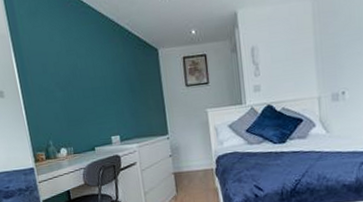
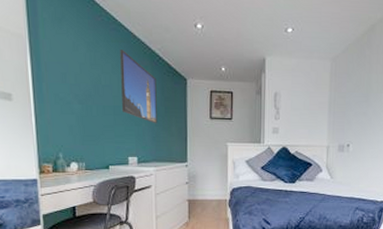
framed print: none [91,31,135,100] -> present [120,50,157,124]

